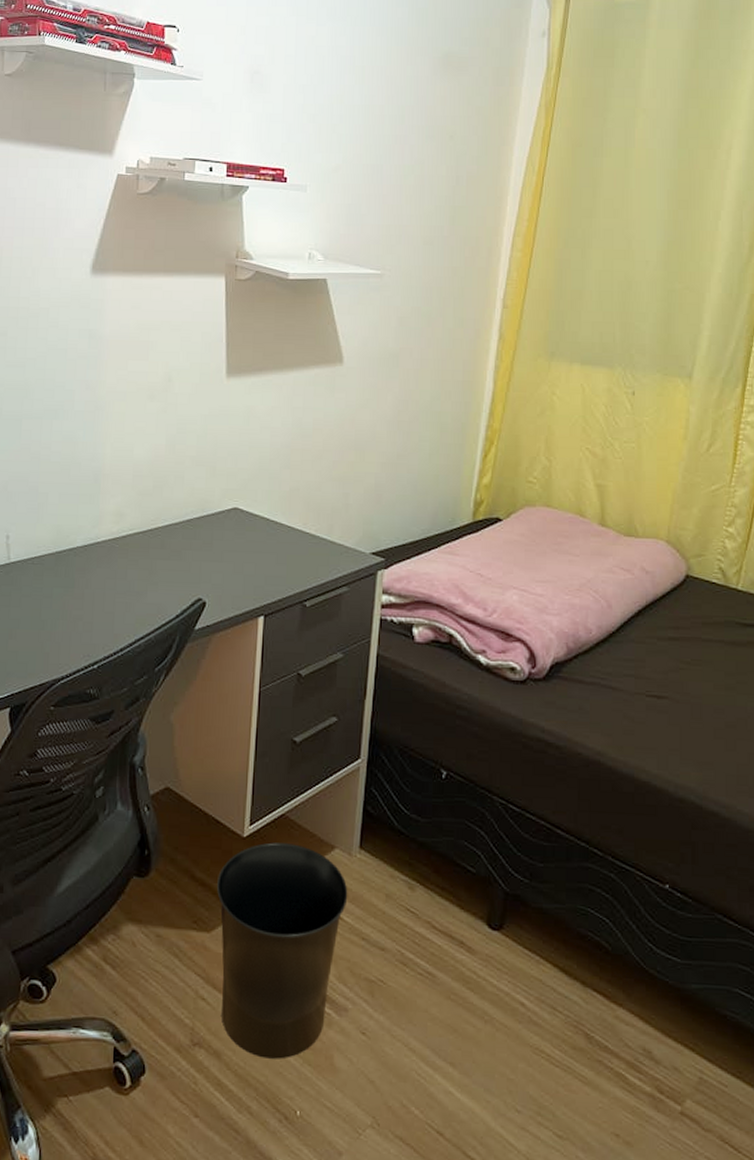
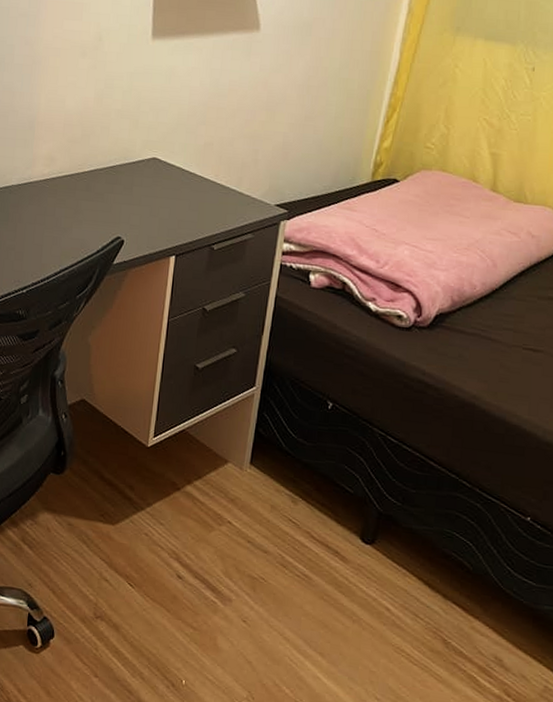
waste bin: present [217,842,348,1059] -> none [121,453,238,637]

